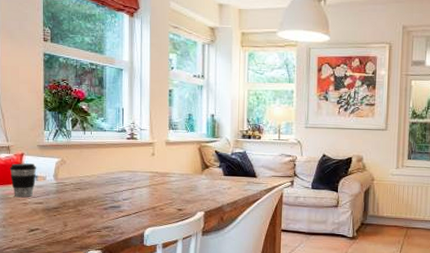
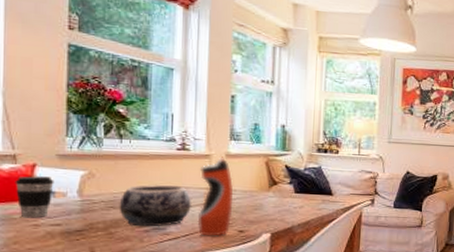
decorative bowl: none [84,169,140,205] -> present [119,185,192,227]
water bottle: none [144,144,173,214] -> present [197,156,234,237]

